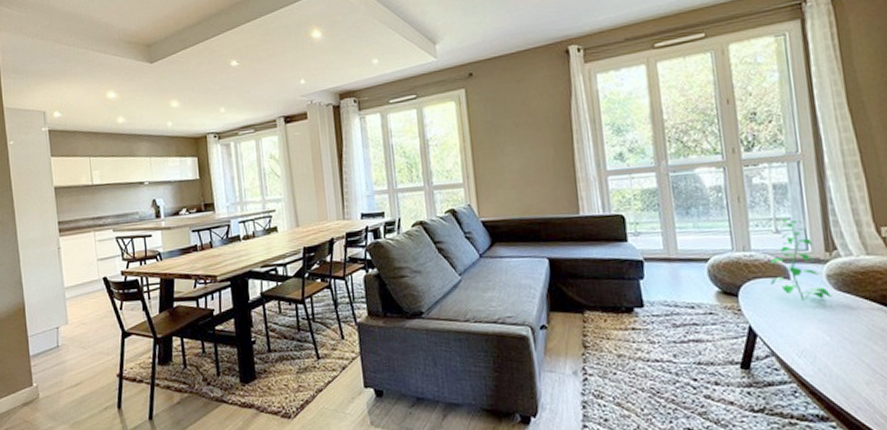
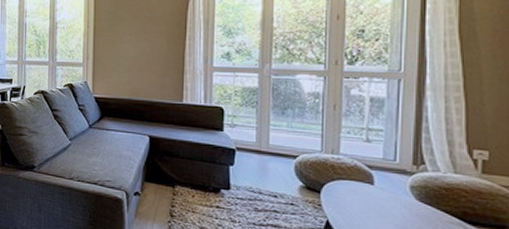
plant: present [770,218,833,300] -> none [353,129,414,207]

